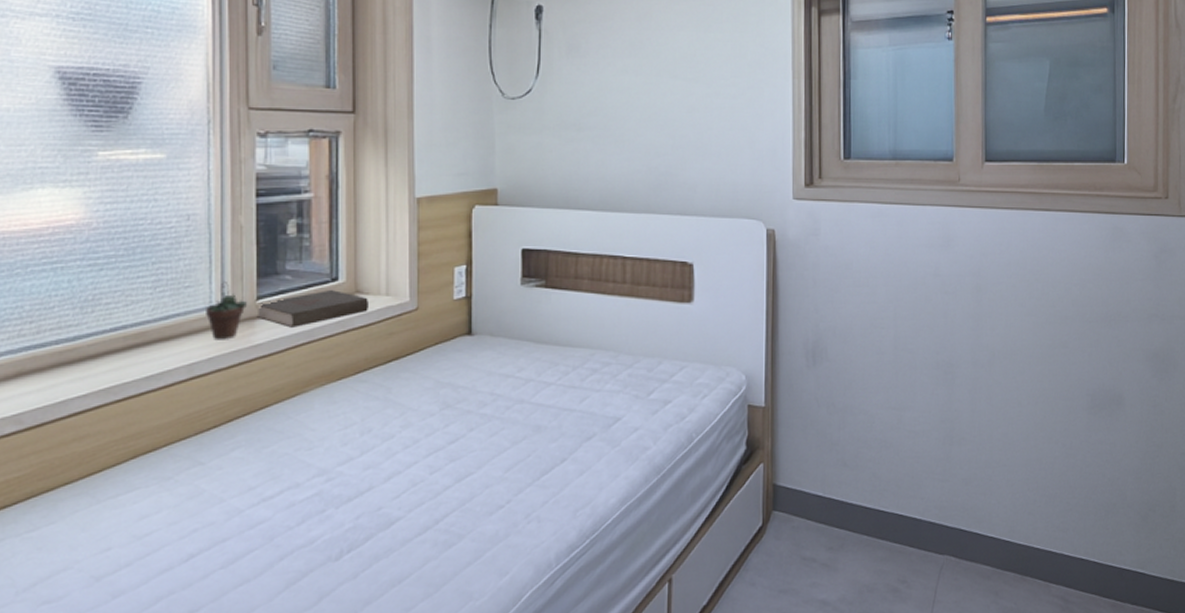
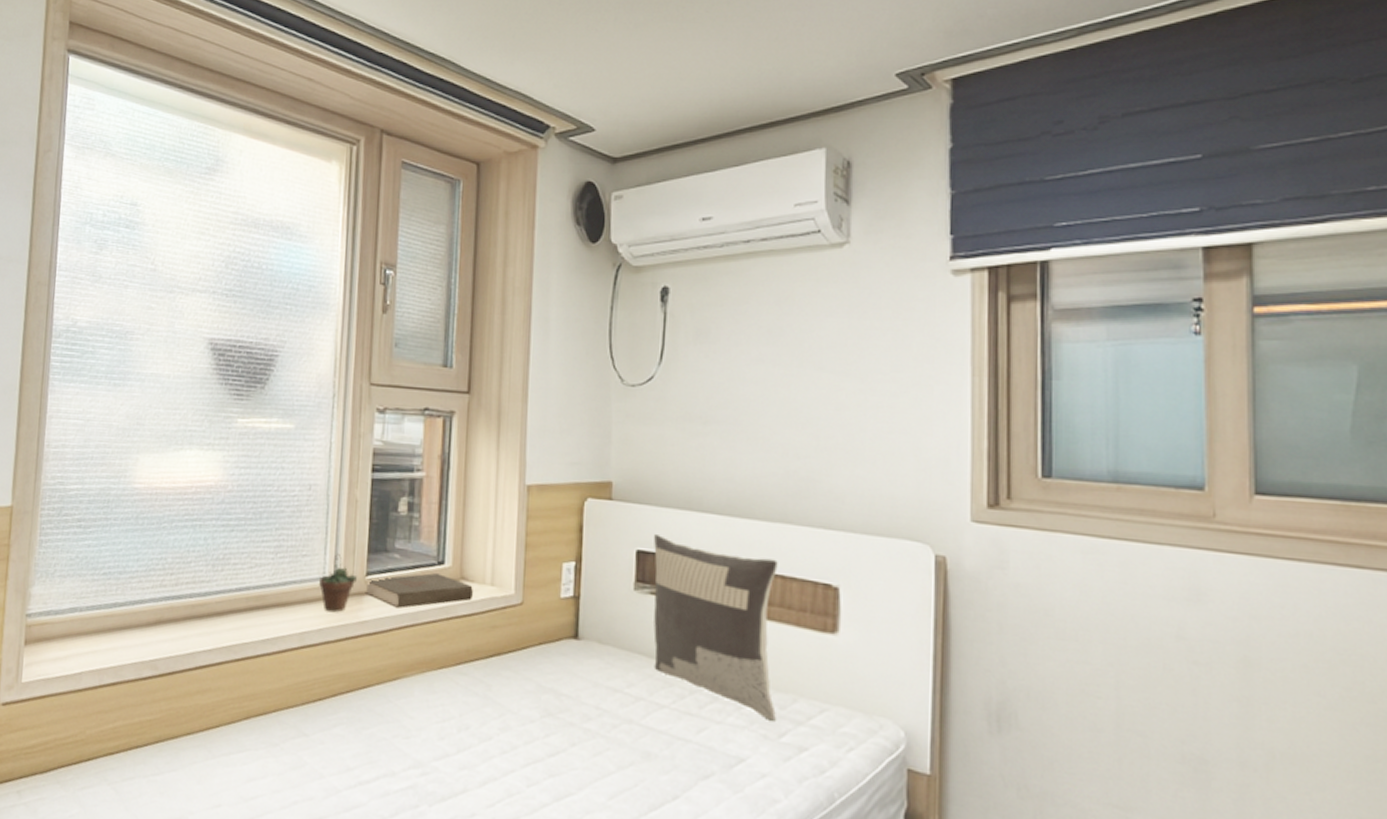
pillow: none [537,233,645,382] -> present [653,535,778,721]

